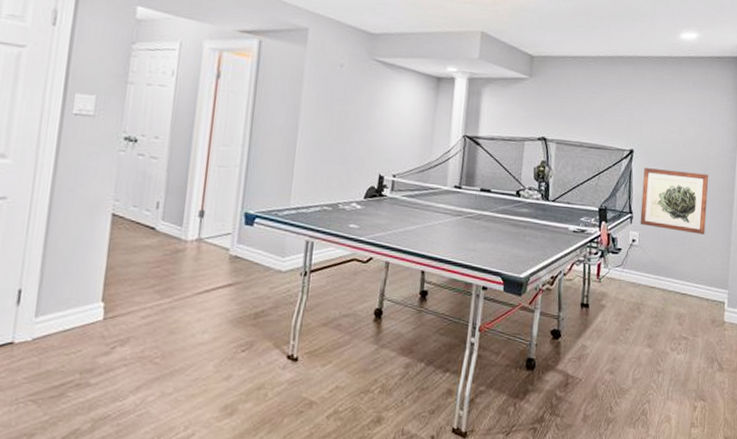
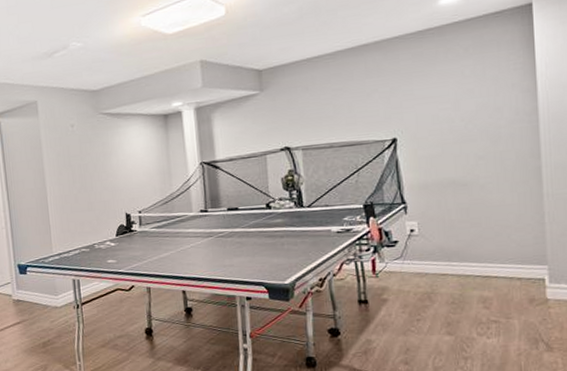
wall art: present [640,168,709,235] -> none [413,145,506,214]

